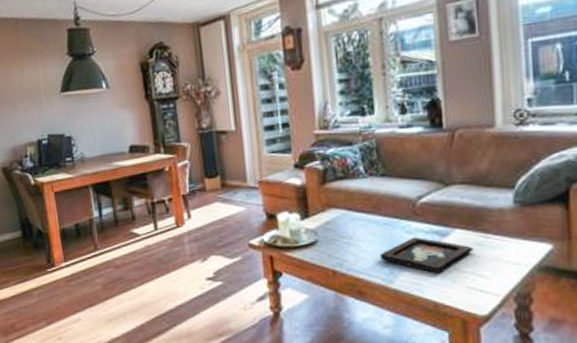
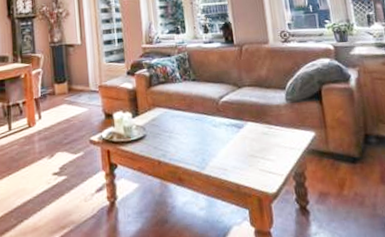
decorative tray: present [379,237,474,273] -> none [194,129,262,159]

